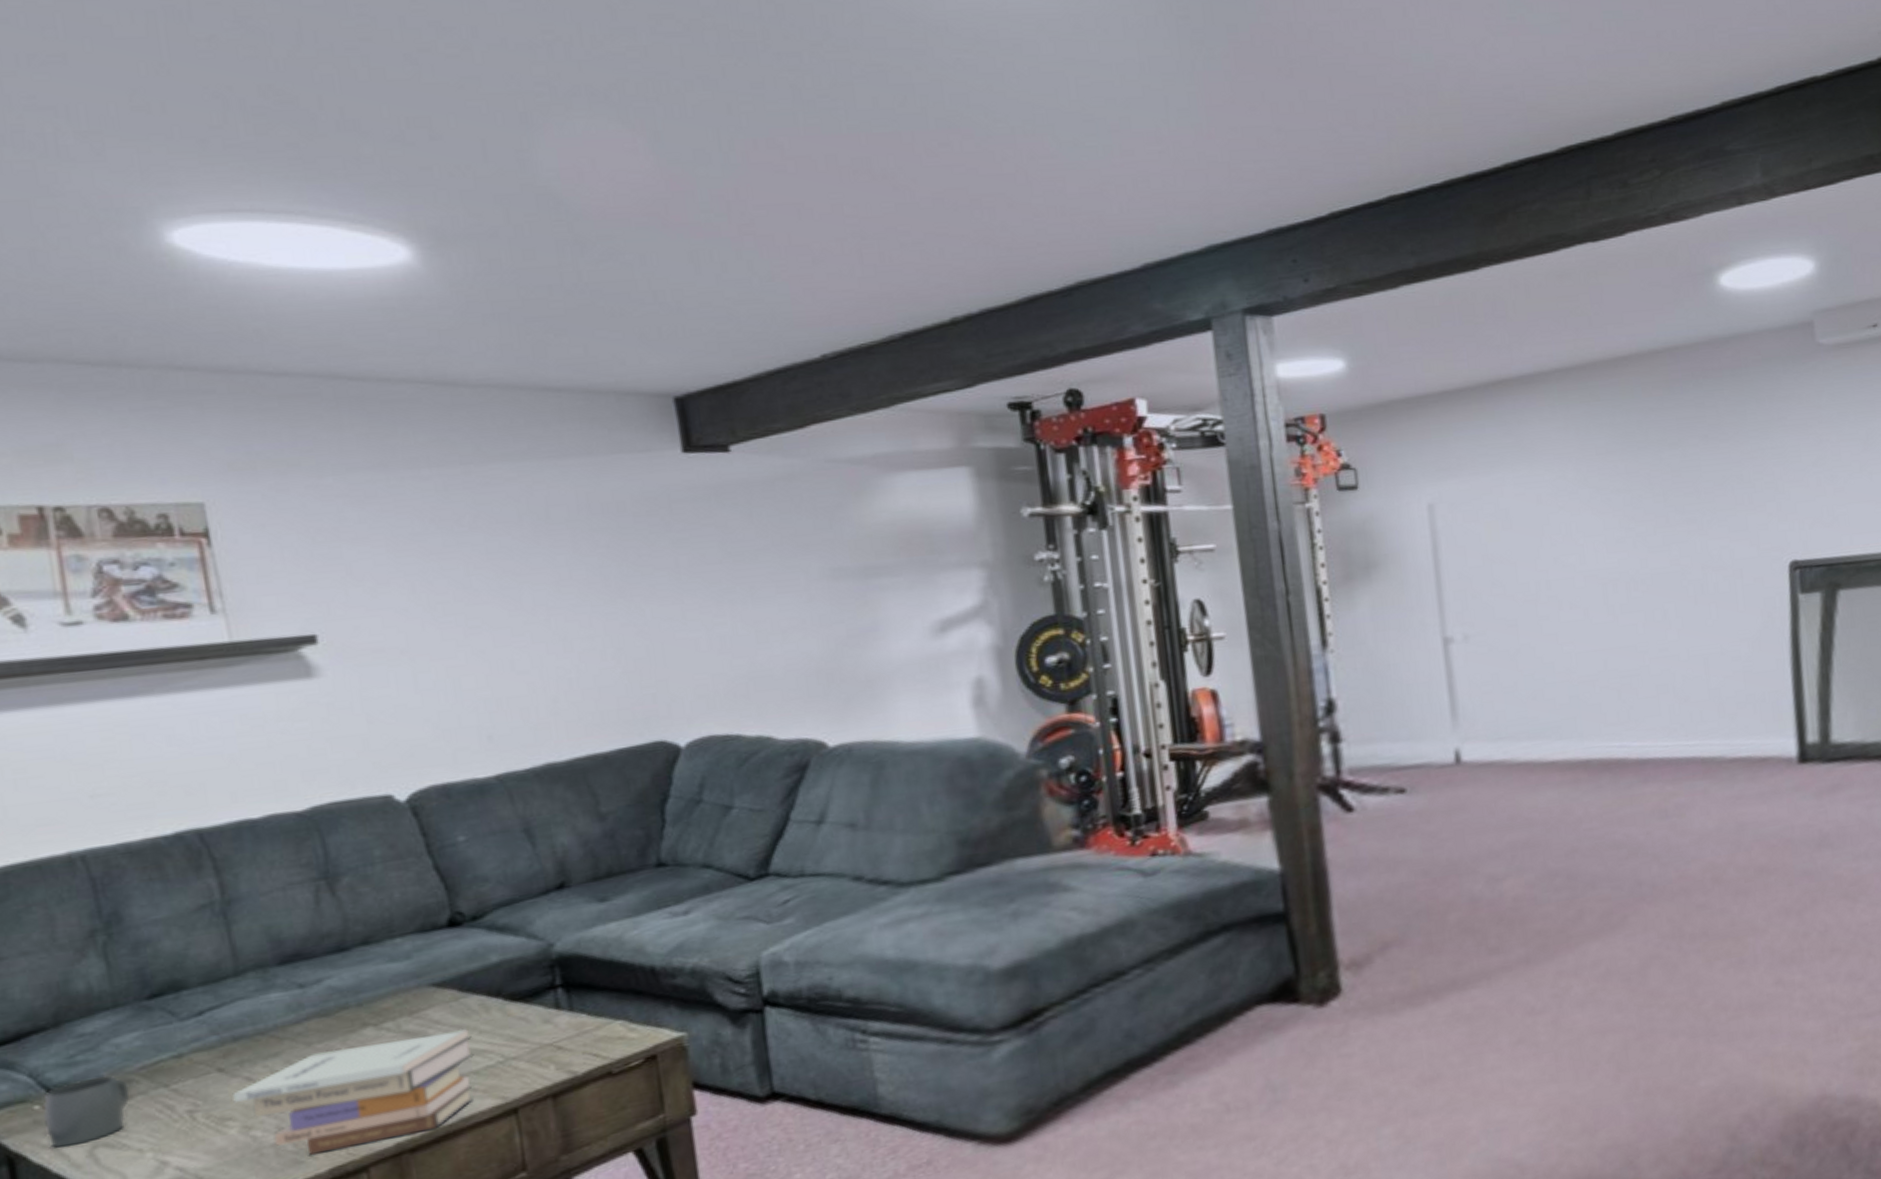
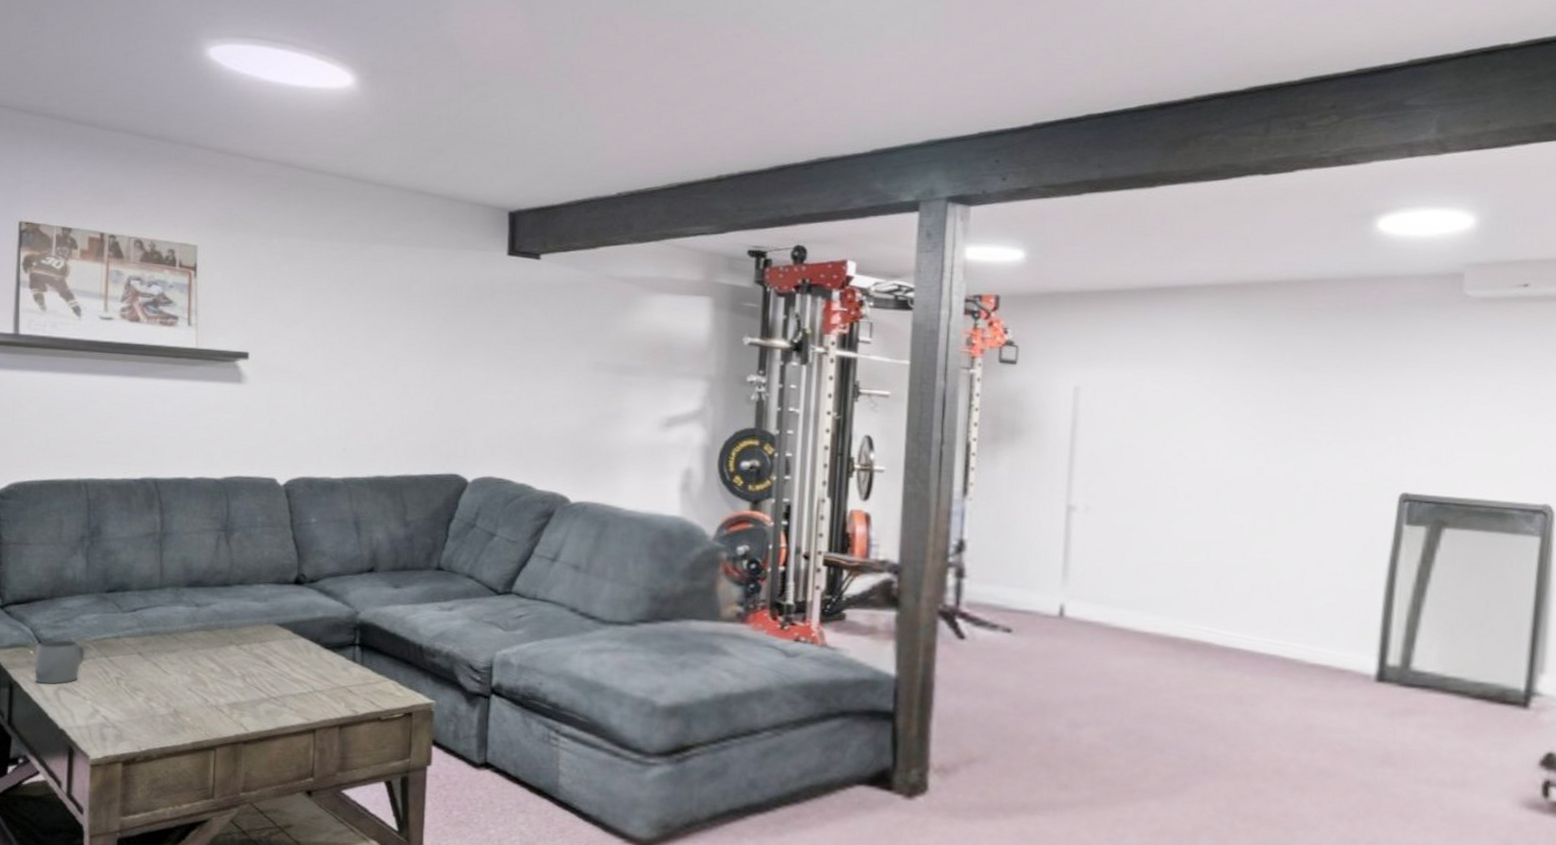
books: present [232,1028,474,1155] -> none [144,656,295,731]

